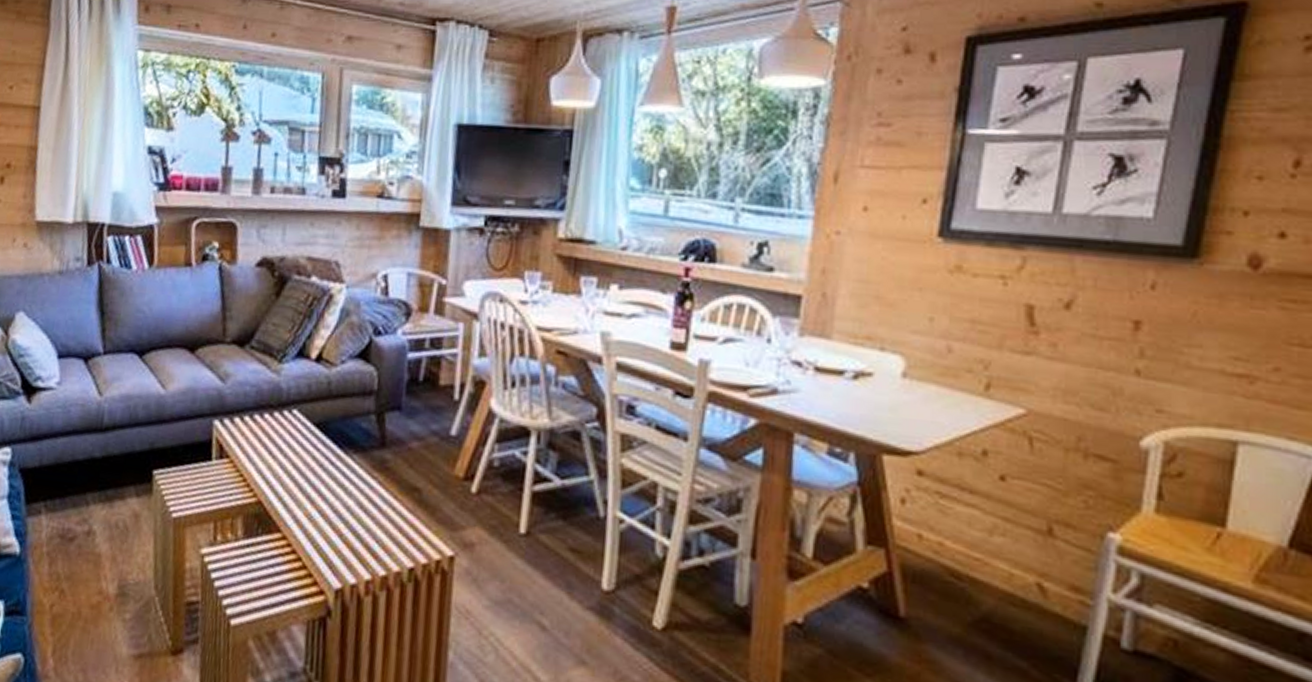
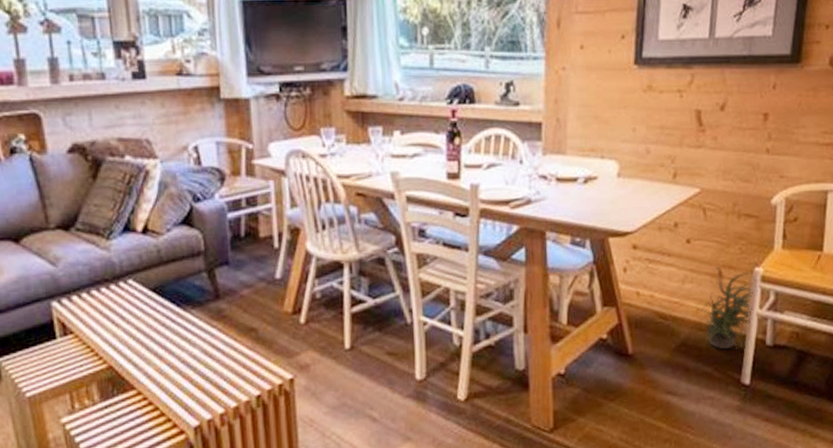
potted plant: none [1010,521,1117,644] -> present [697,267,762,350]

